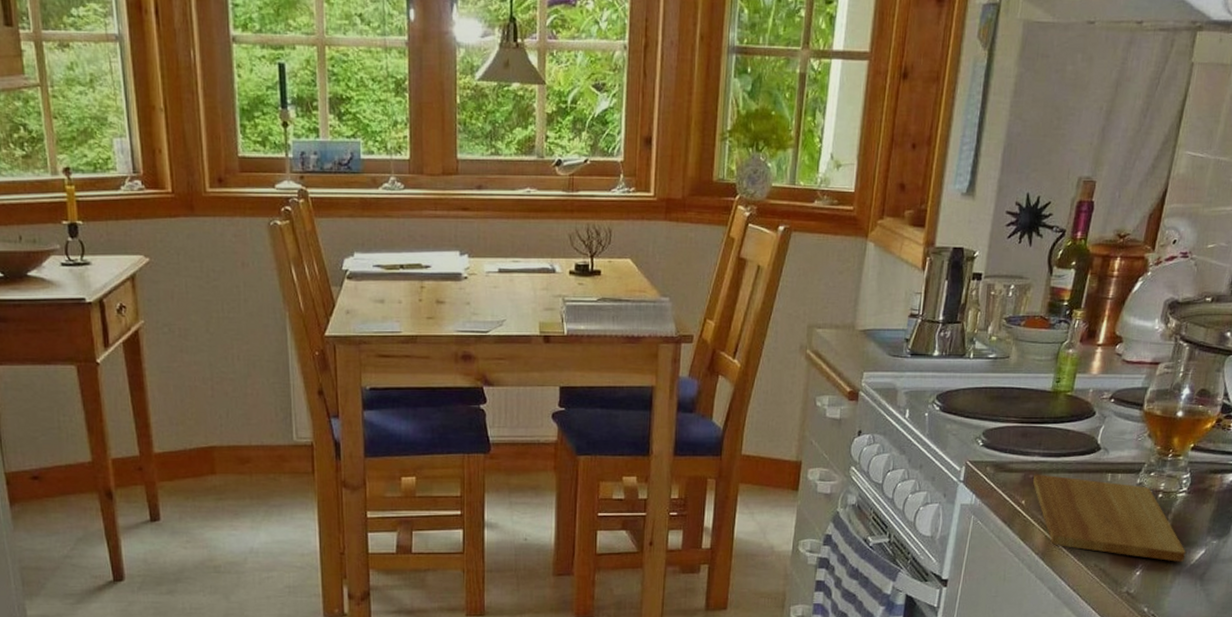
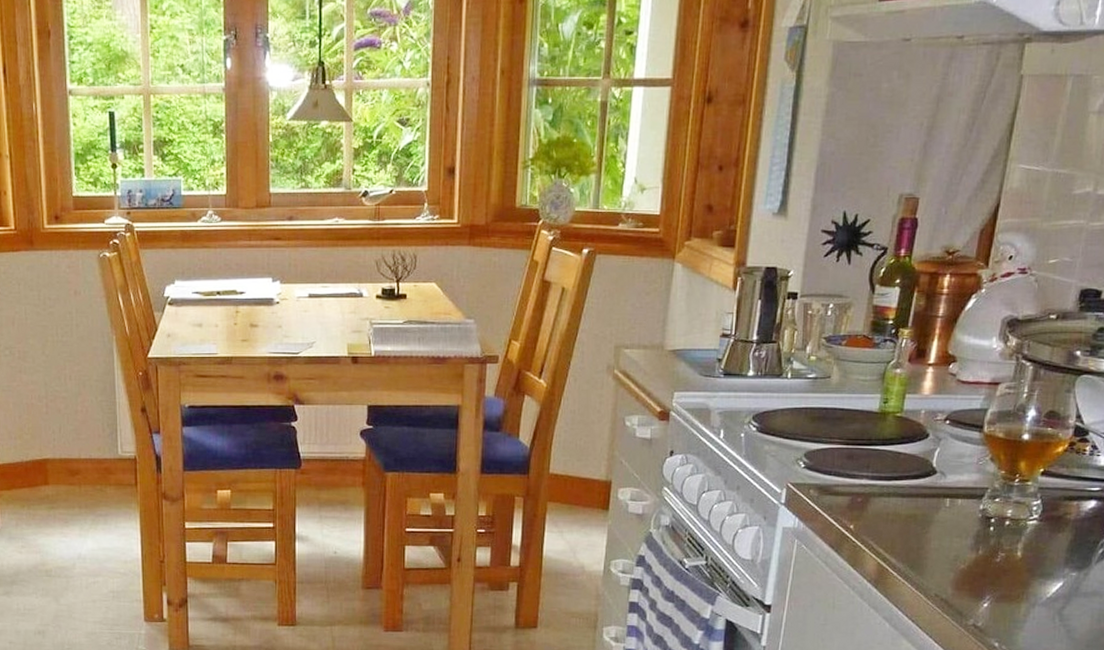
cutting board: present [1033,474,1186,562] -> none [862,498,1041,594]

